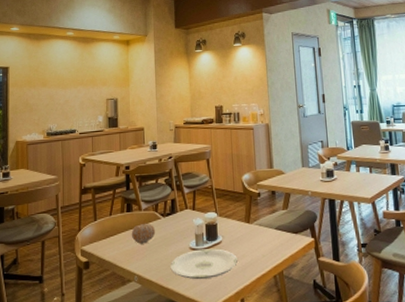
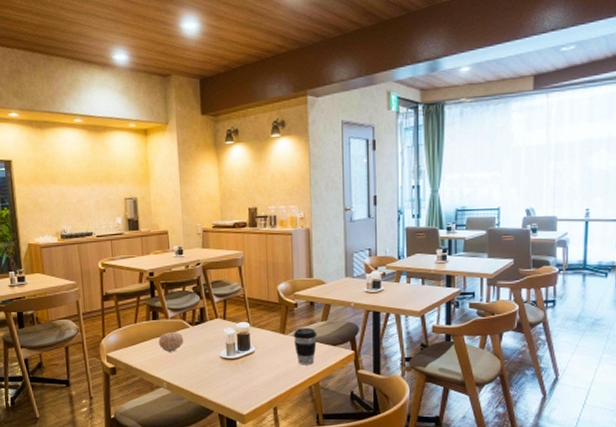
plate: present [170,248,238,280] -> none [200,358,271,388]
coffee cup: none [257,216,280,254] -> present [293,327,318,365]

